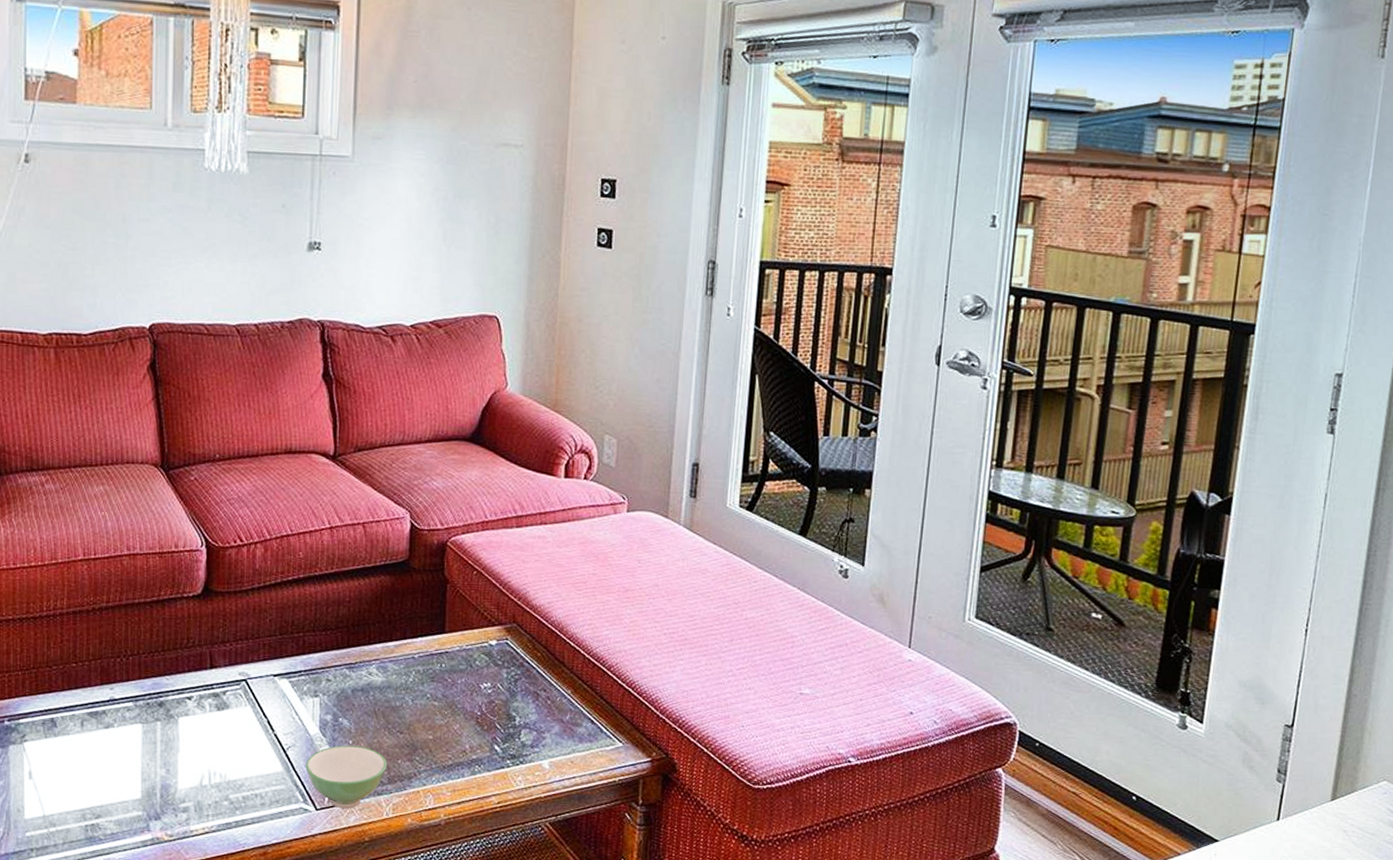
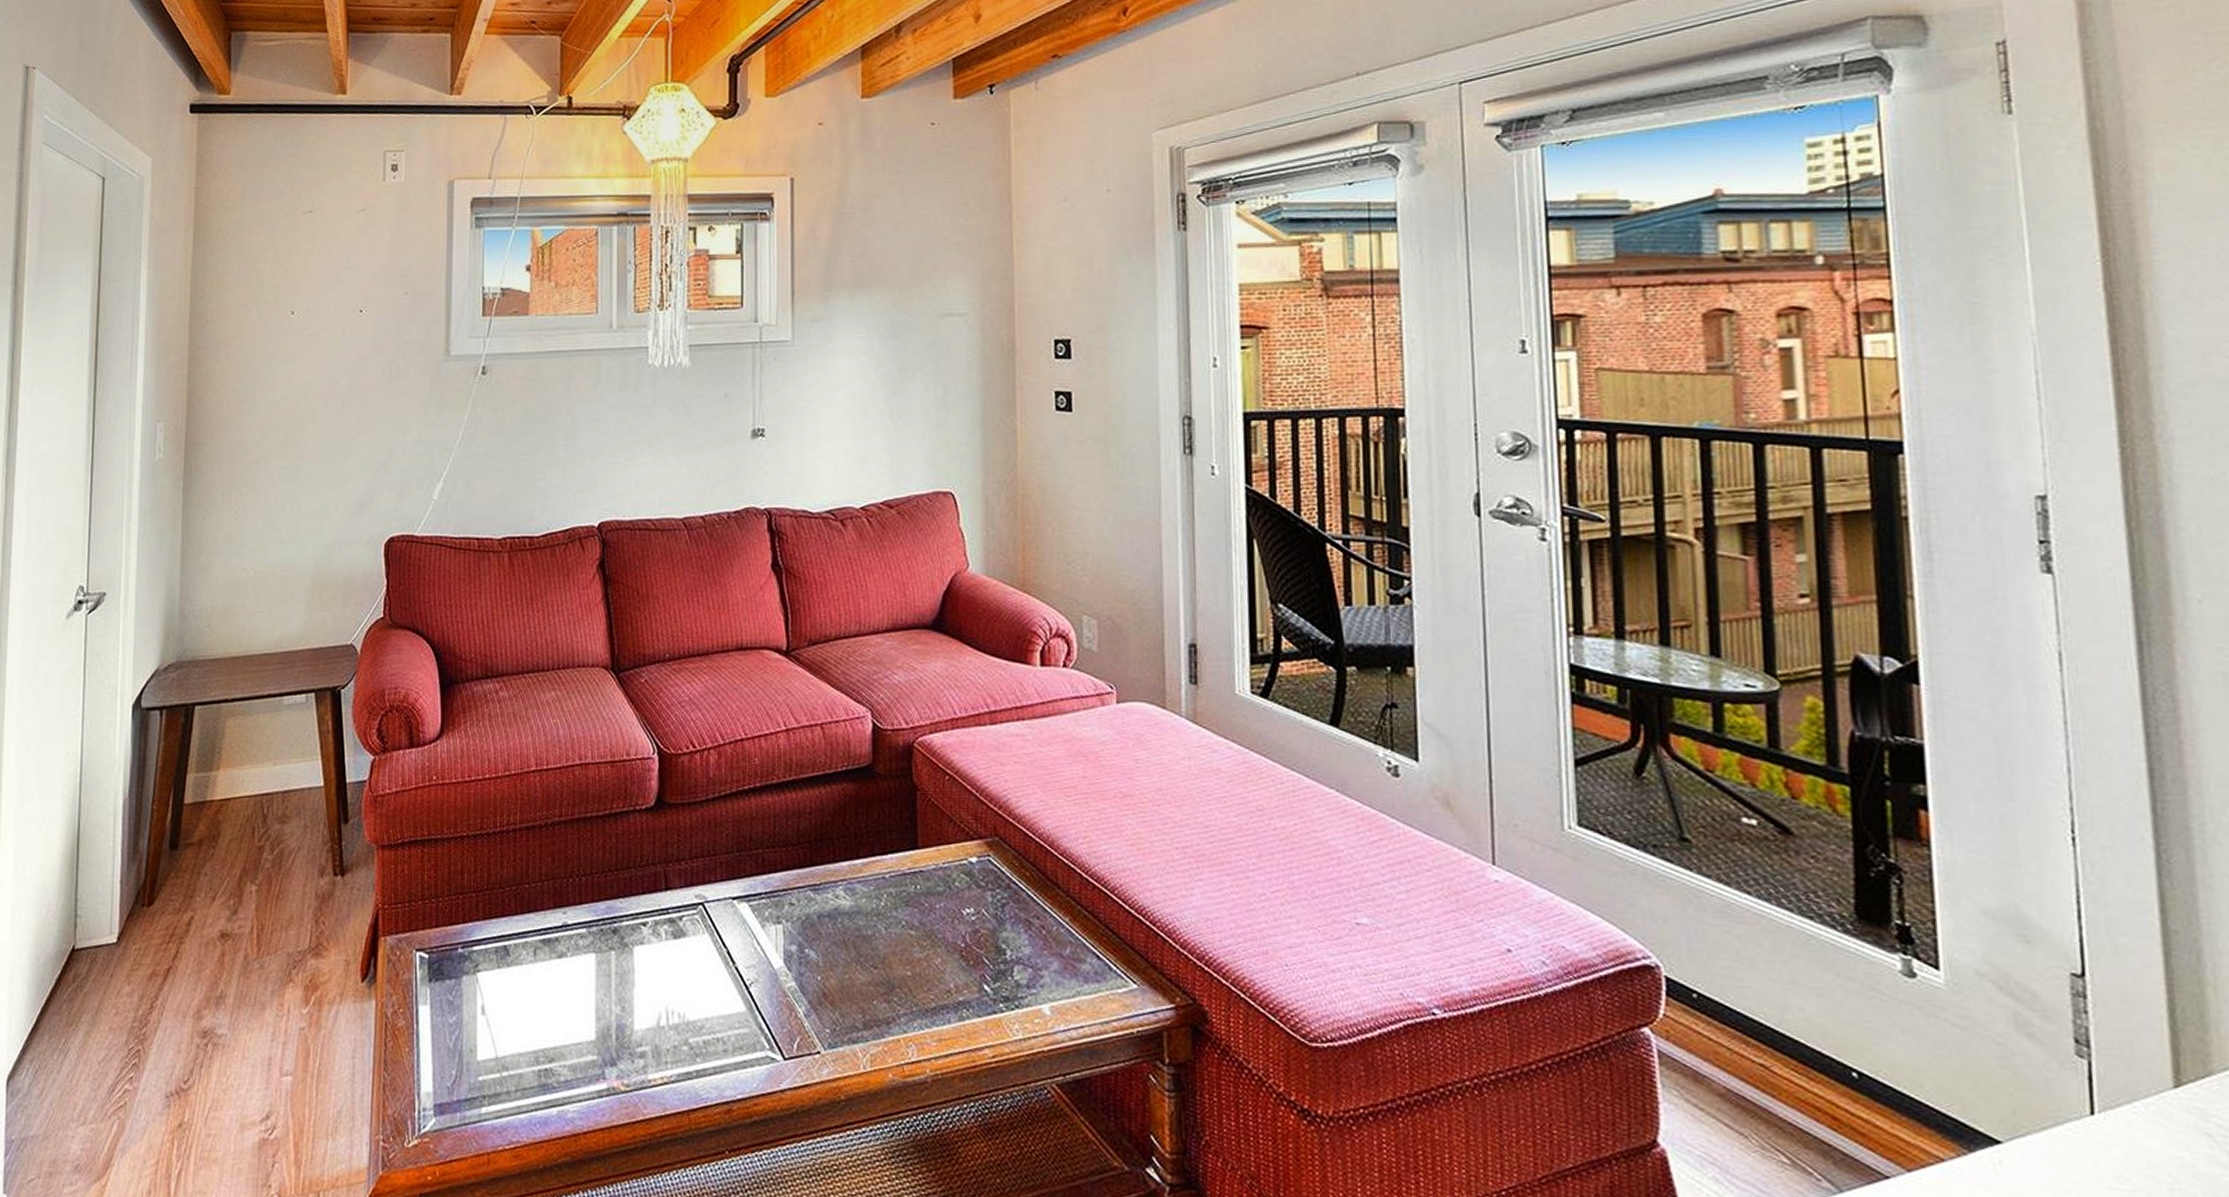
bowl: present [305,745,388,809] -> none [770,981,862,1060]

